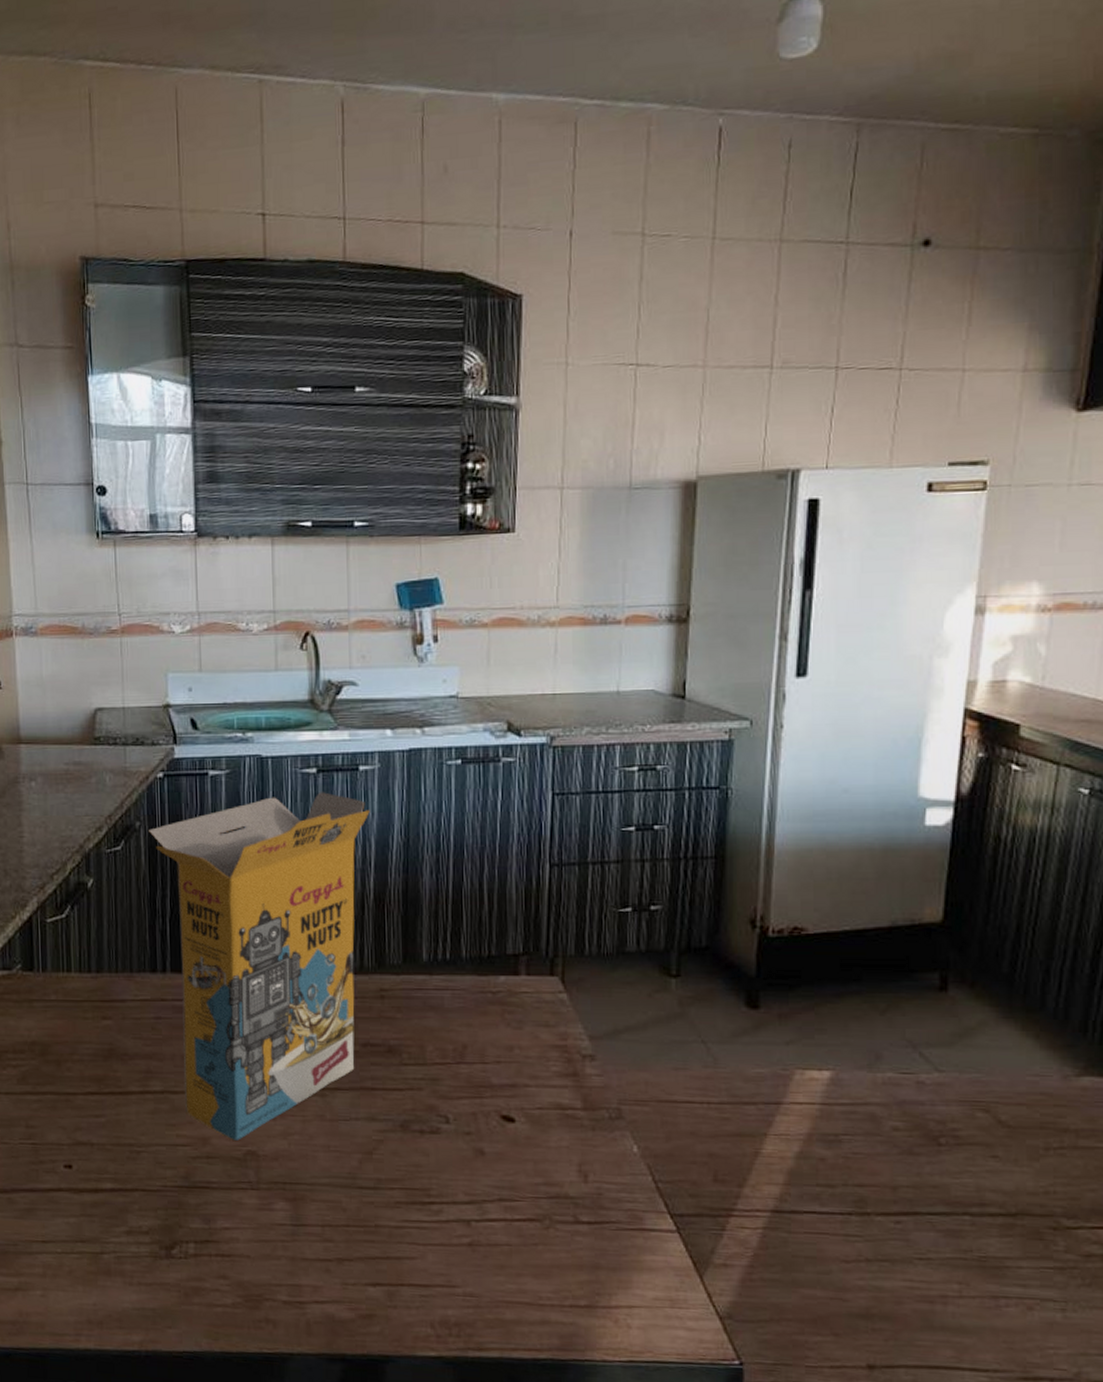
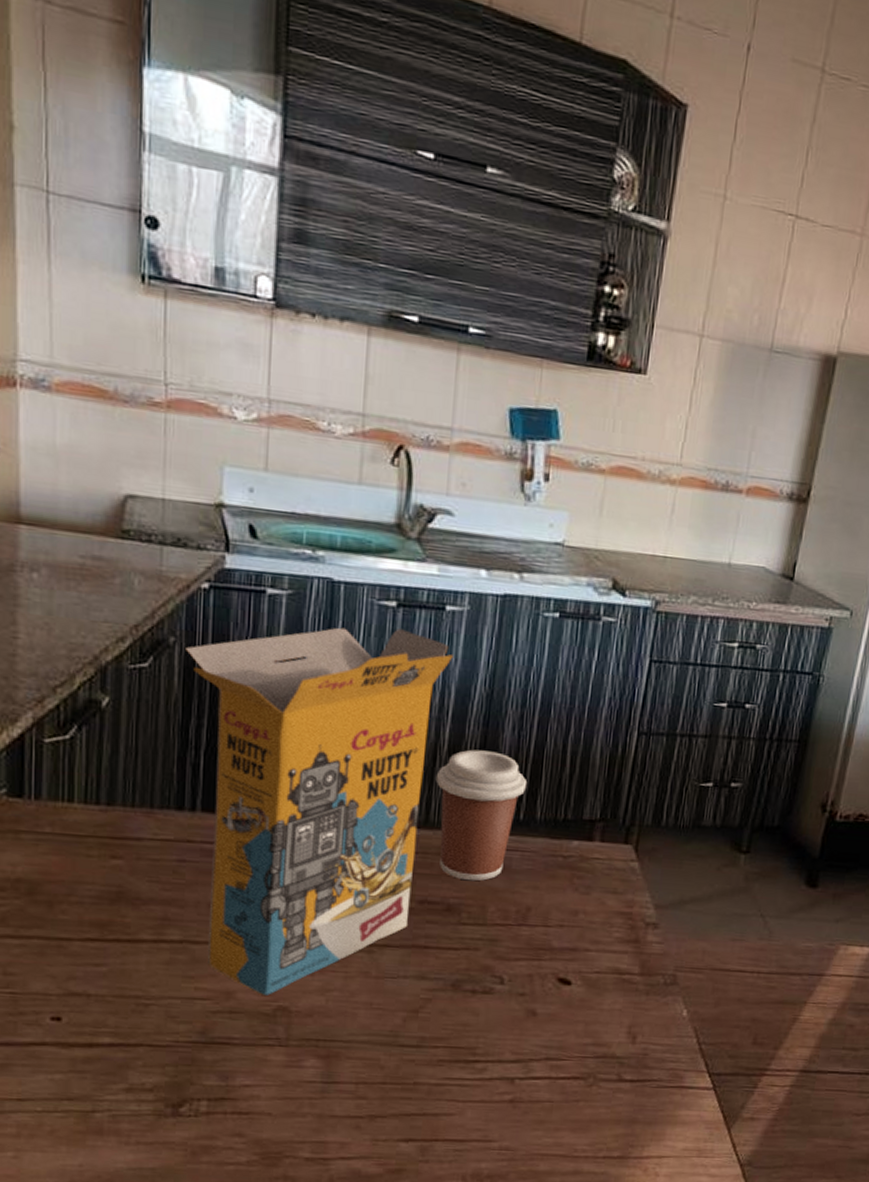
coffee cup: none [366,896,449,1022] -> present [435,749,527,881]

